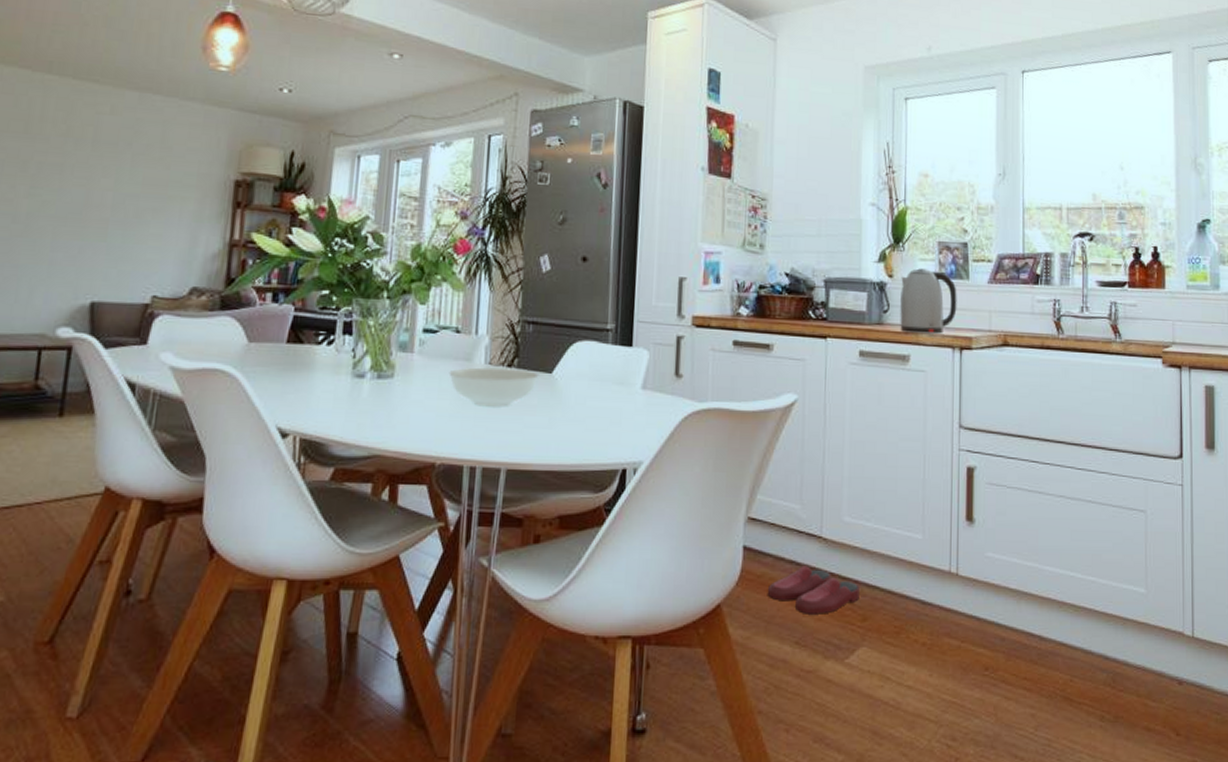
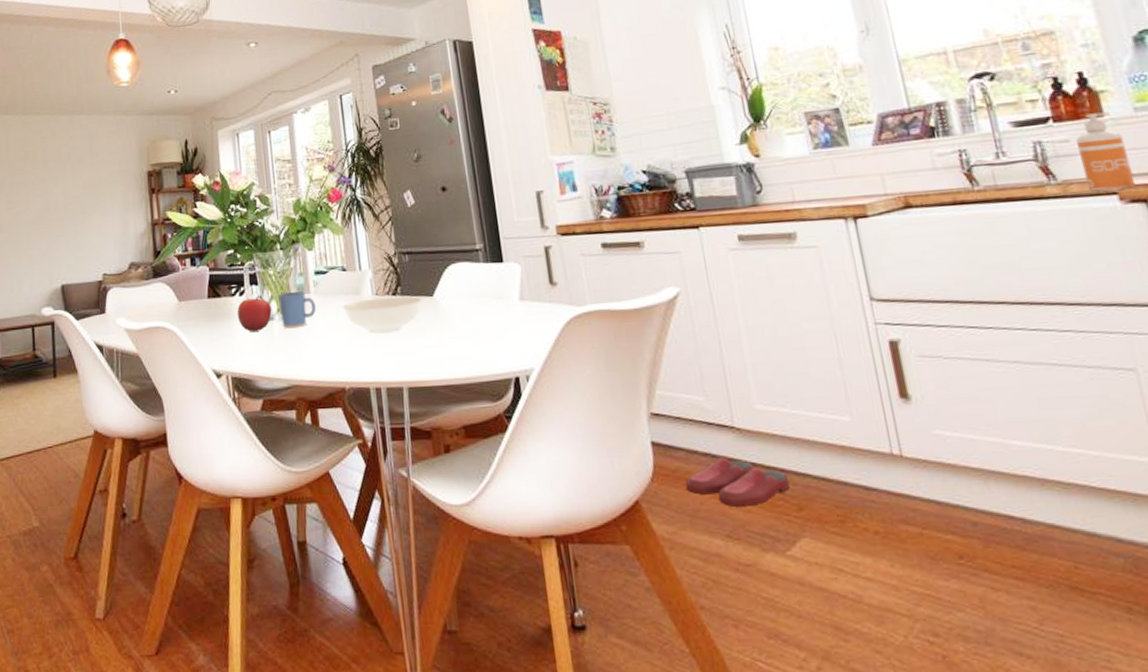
fruit: none [319,347,365,389] -> present [237,295,272,332]
mug: none [374,348,418,390] -> present [278,290,316,329]
kettle: present [900,268,957,335] -> none [769,142,842,211]
soap dispenser: none [1141,284,1176,355] -> present [1075,112,1137,192]

